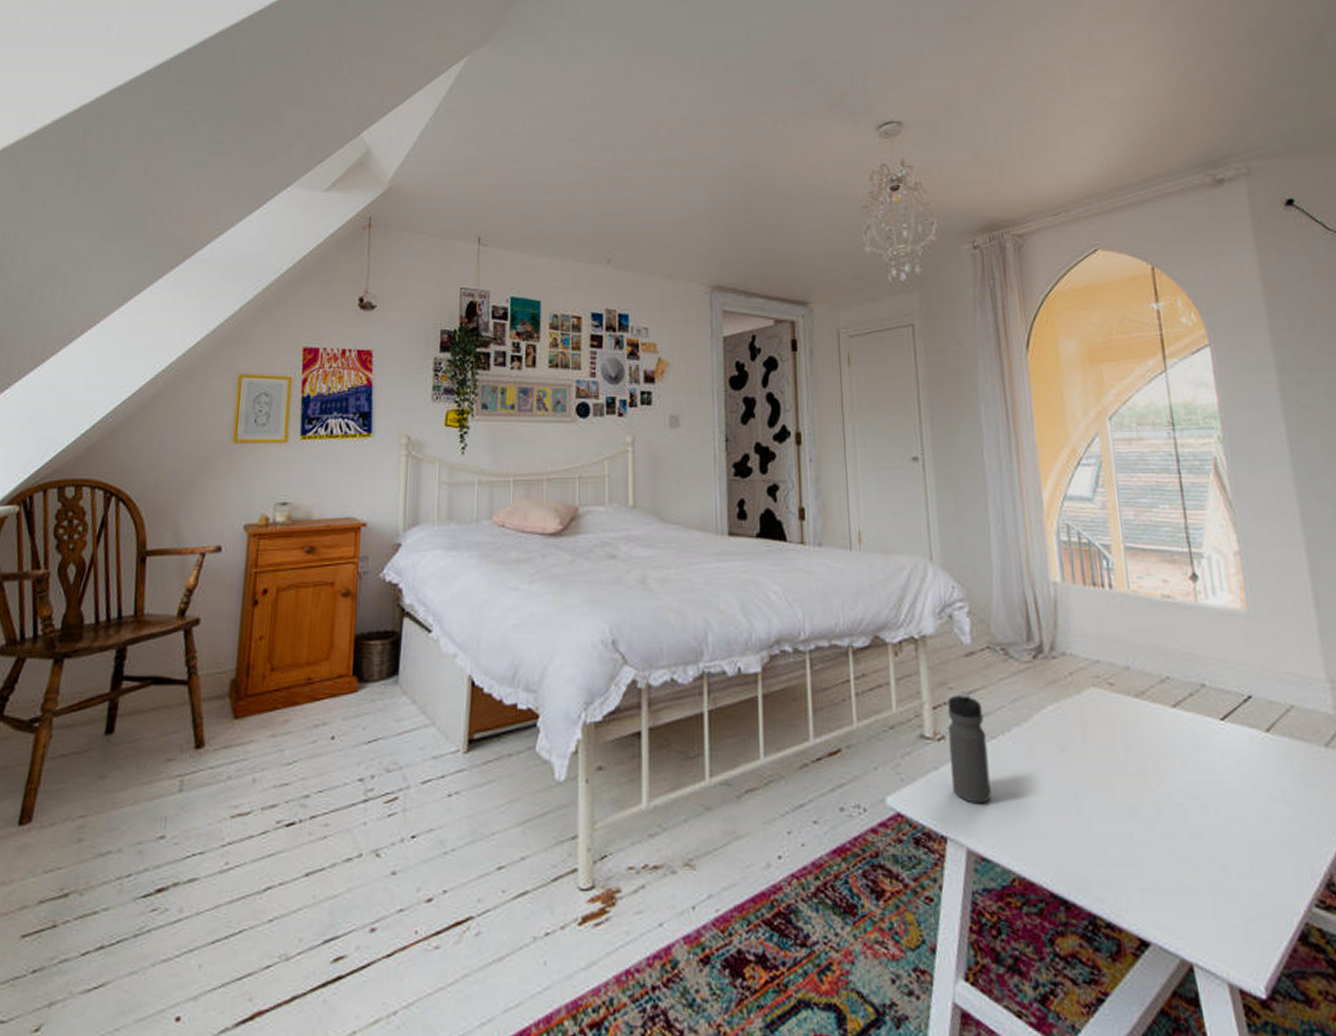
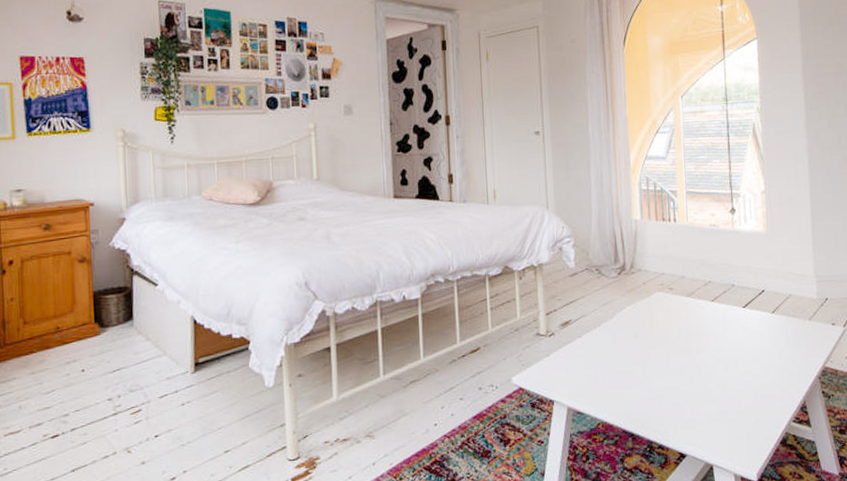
water bottle: present [947,692,992,804] -> none [556,301,586,377]

